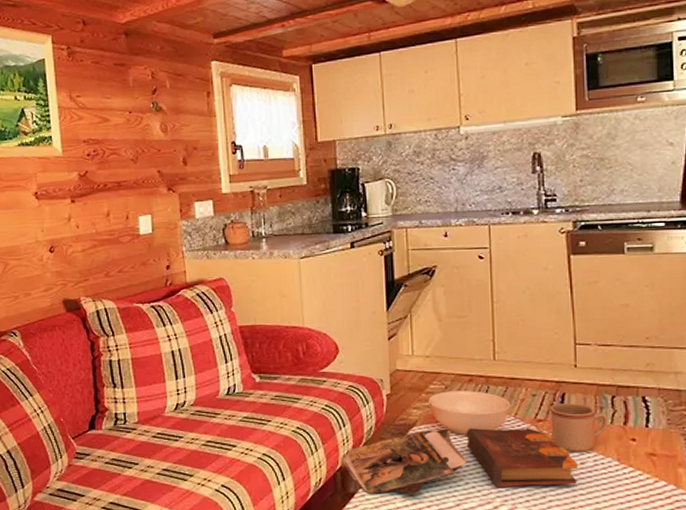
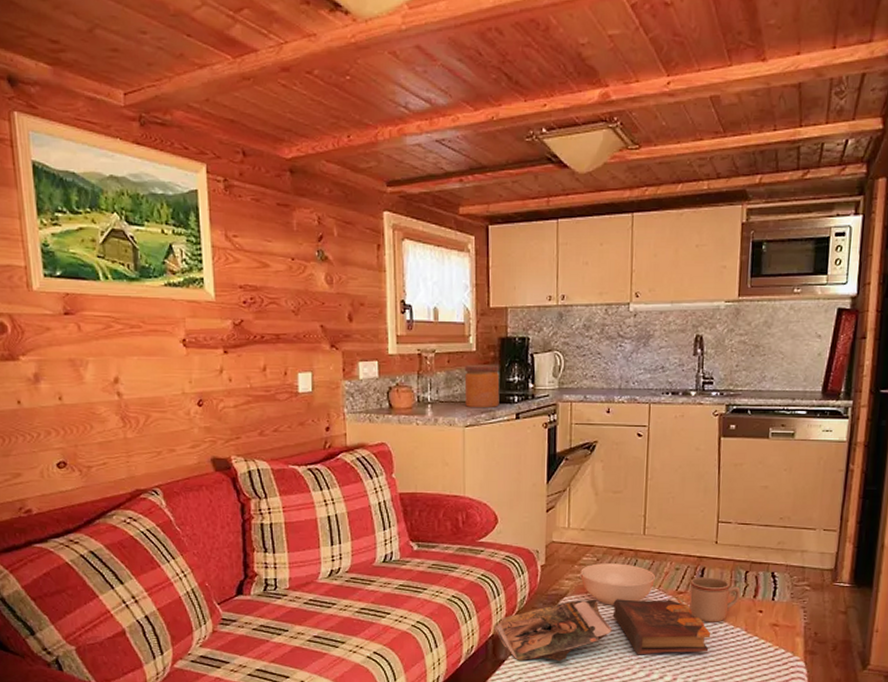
jar: none [296,196,333,240] -> present [464,364,500,409]

